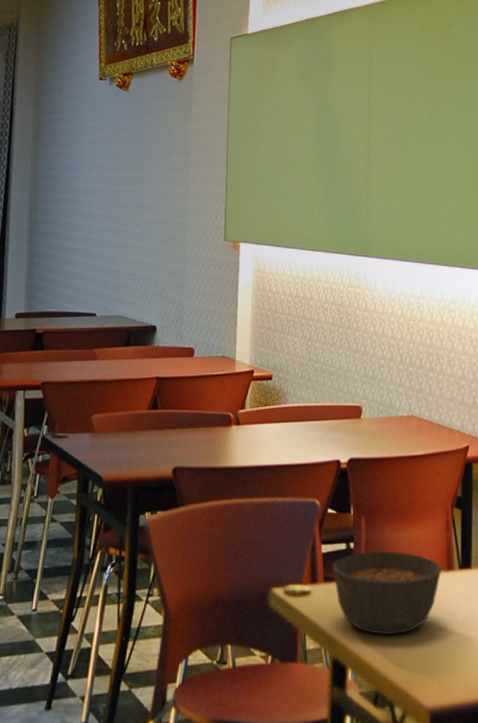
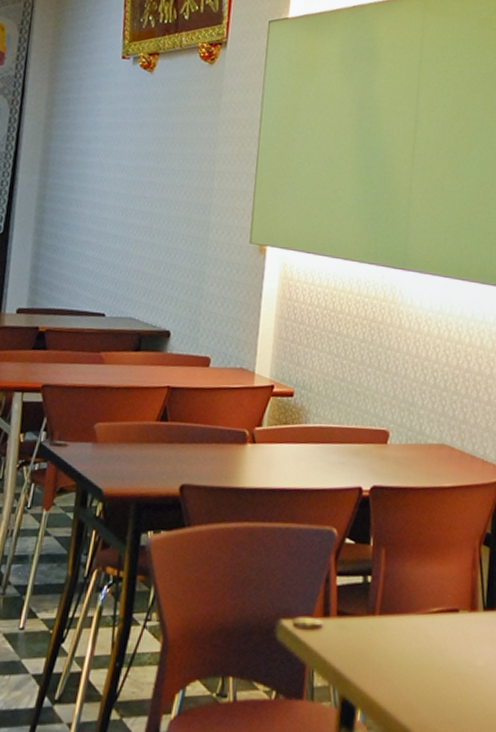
soup bowl: present [332,551,441,635] -> none [347,586,464,676]

